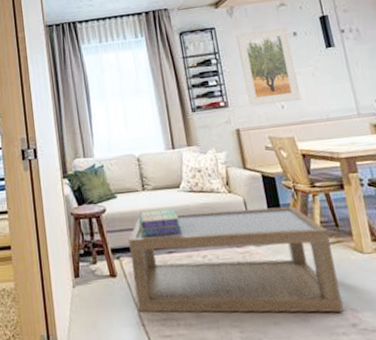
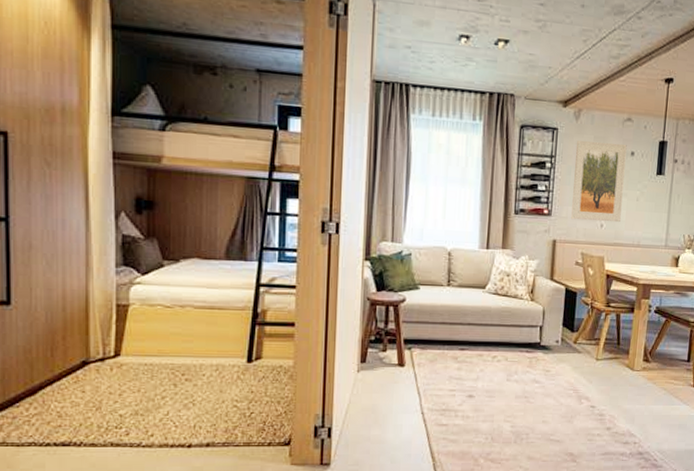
coffee table: present [128,206,345,313] -> none [419,312,609,417]
stack of books: present [138,209,182,237] -> none [437,307,479,332]

